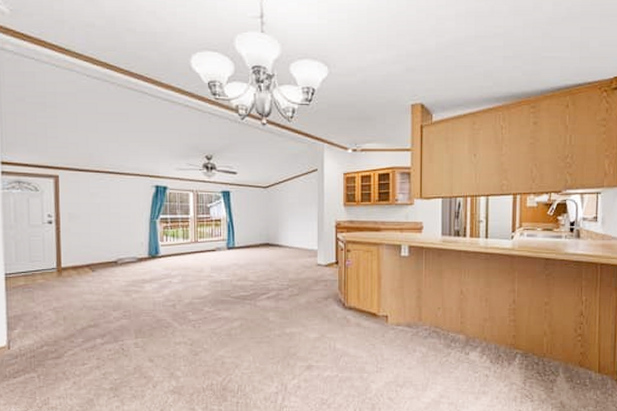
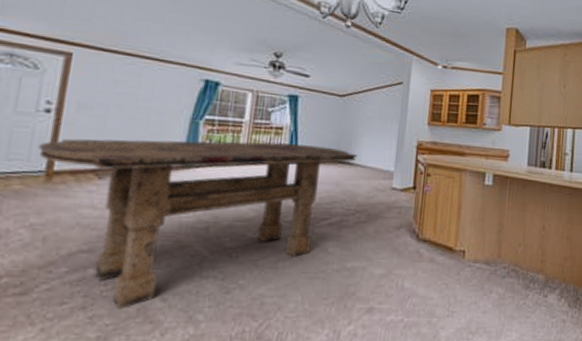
dining table: none [49,232,285,367] -> present [38,138,358,309]

